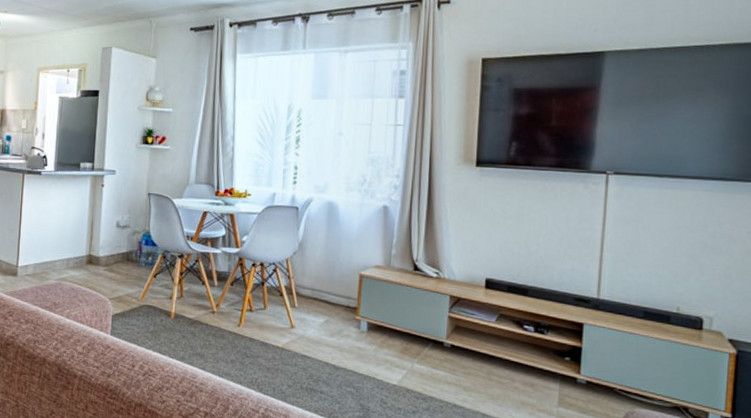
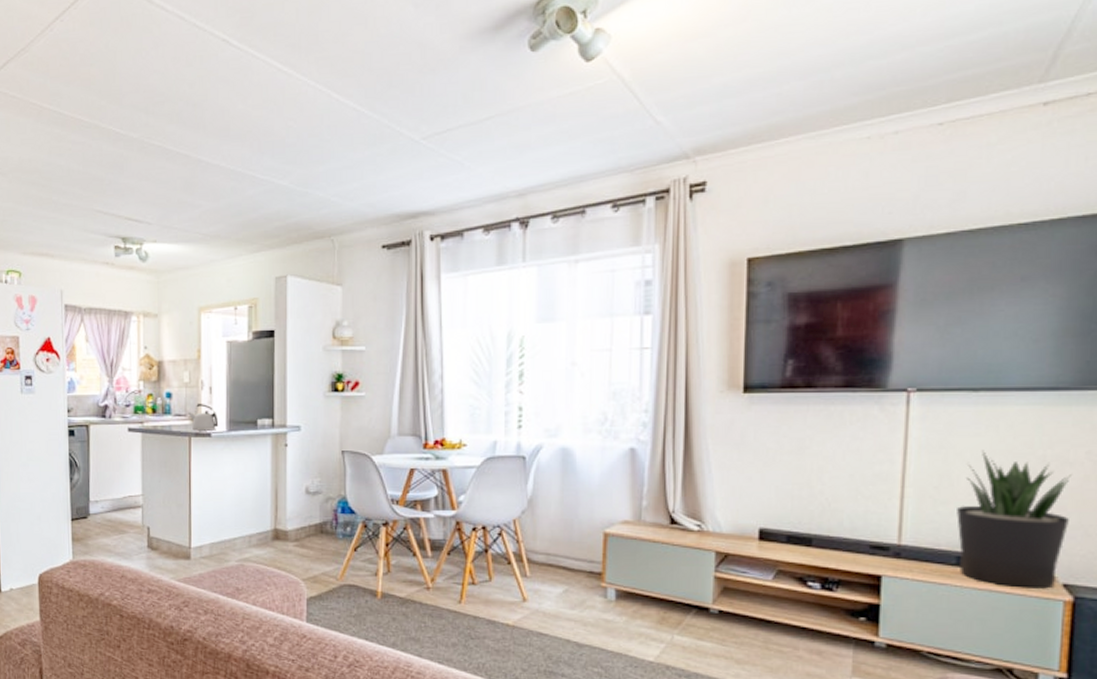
planter: none [644,225,735,342] -> present [957,449,1071,589]

